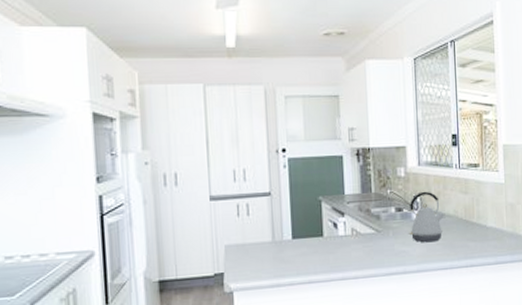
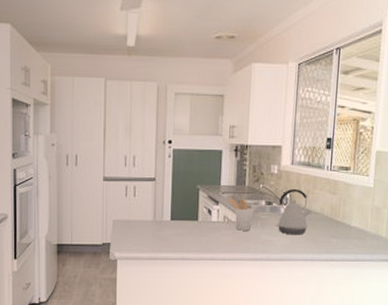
utensil holder: none [353,207,383,243] -> present [227,198,253,231]

